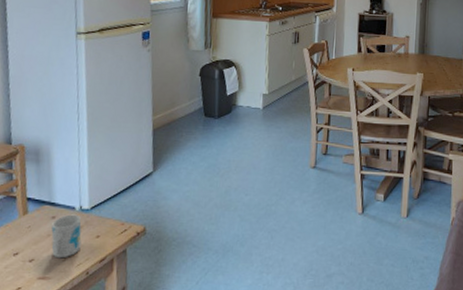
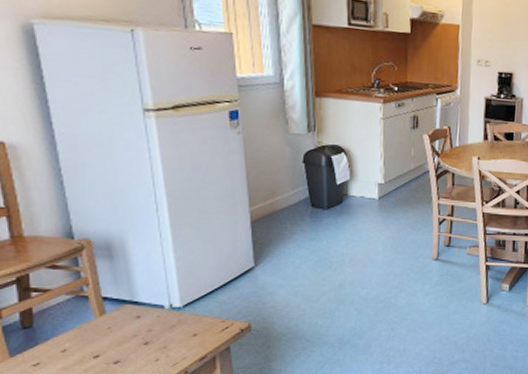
mug: present [51,214,82,259] -> none [137,313,175,359]

